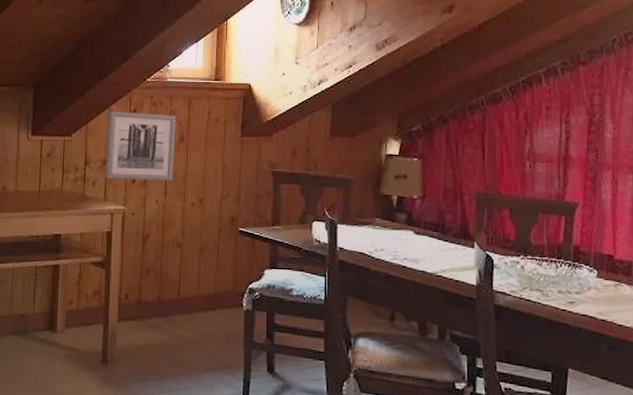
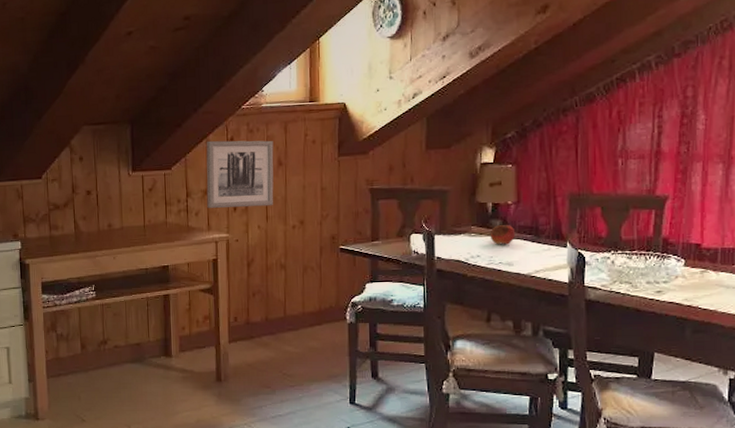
fruit: none [394,217,421,240] -> present [490,223,516,245]

